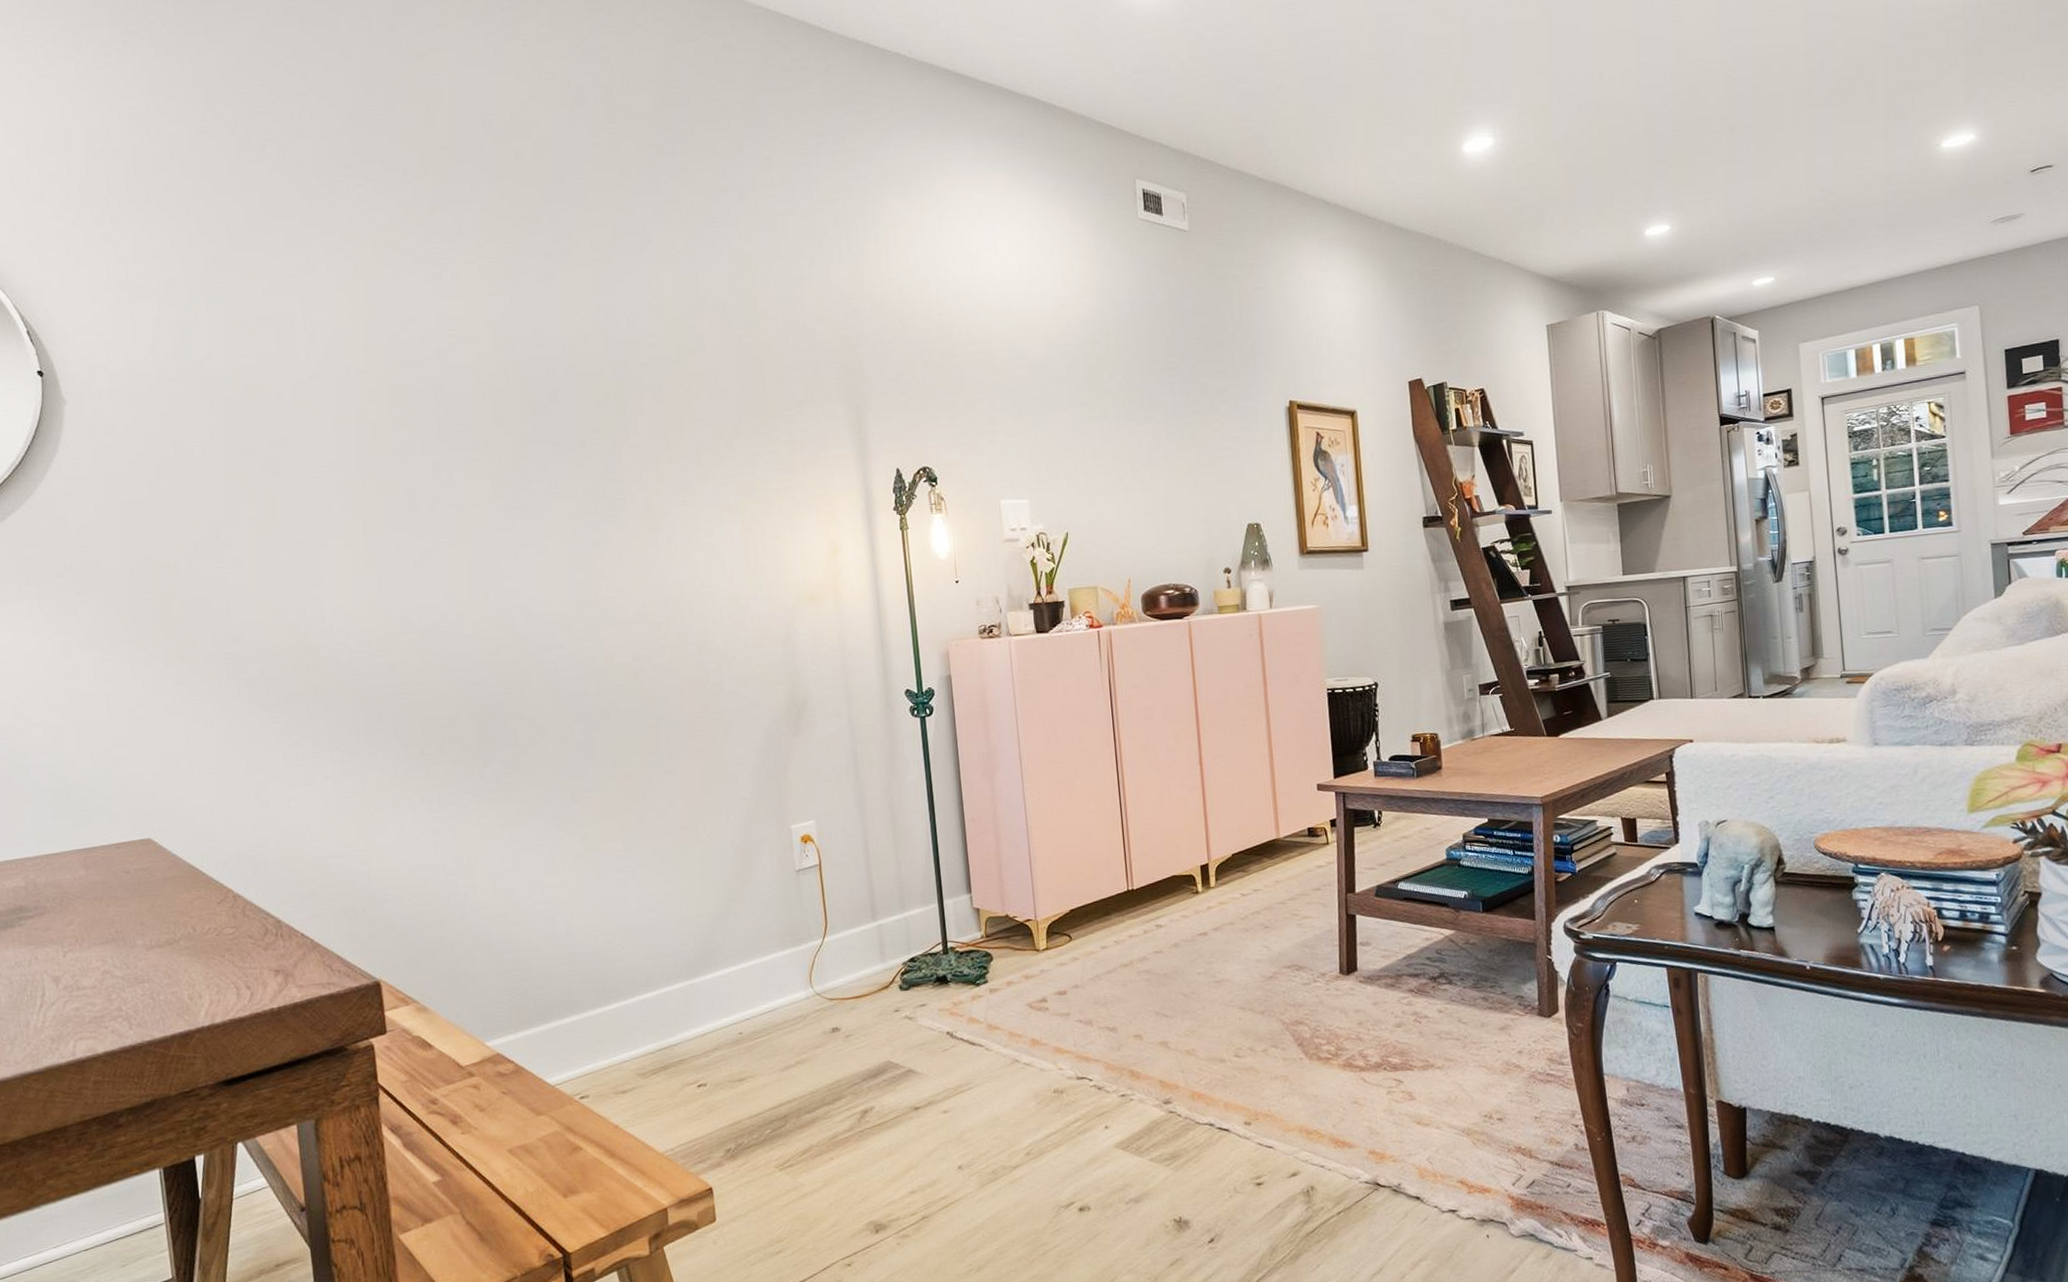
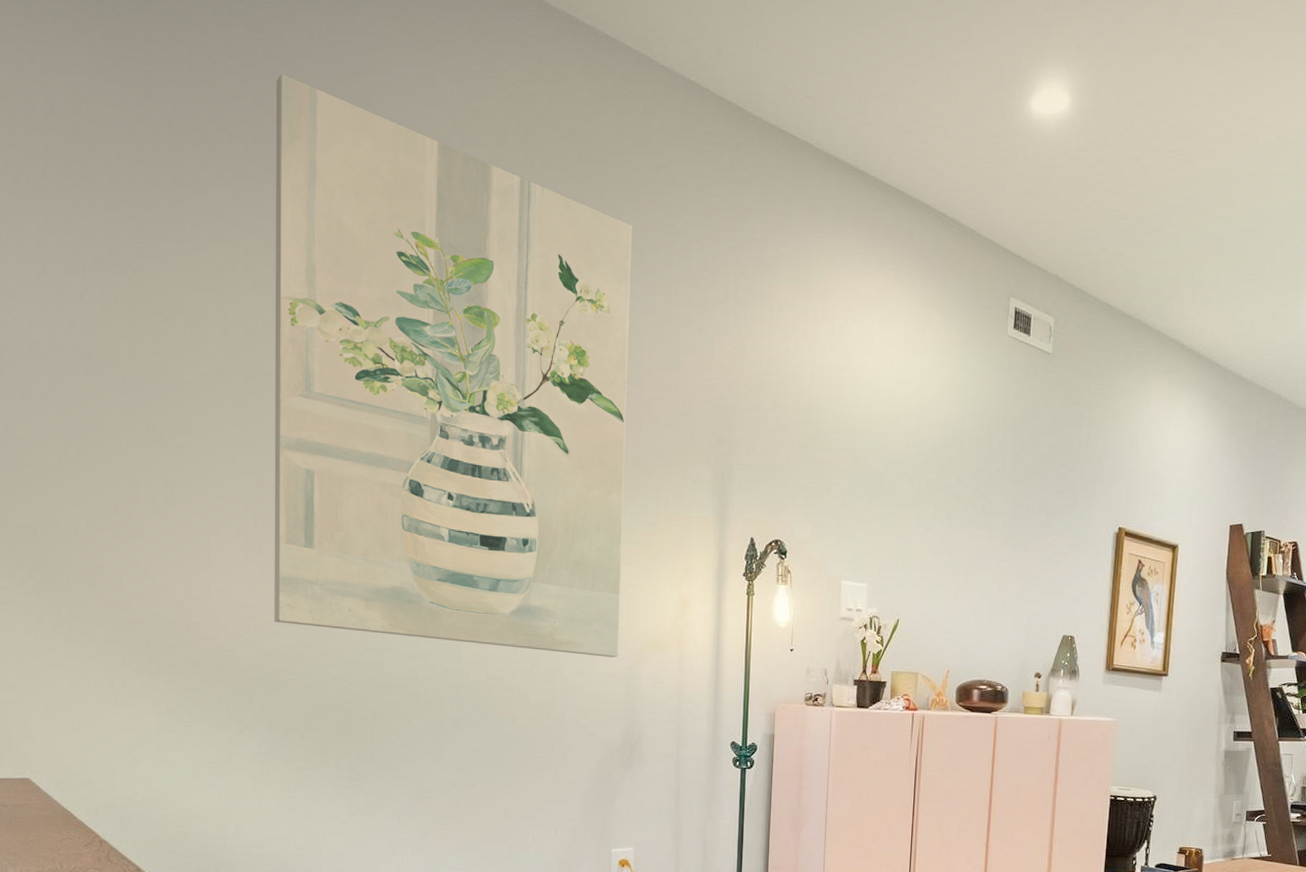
wall art: none [339,64,771,633] -> present [274,73,632,658]

